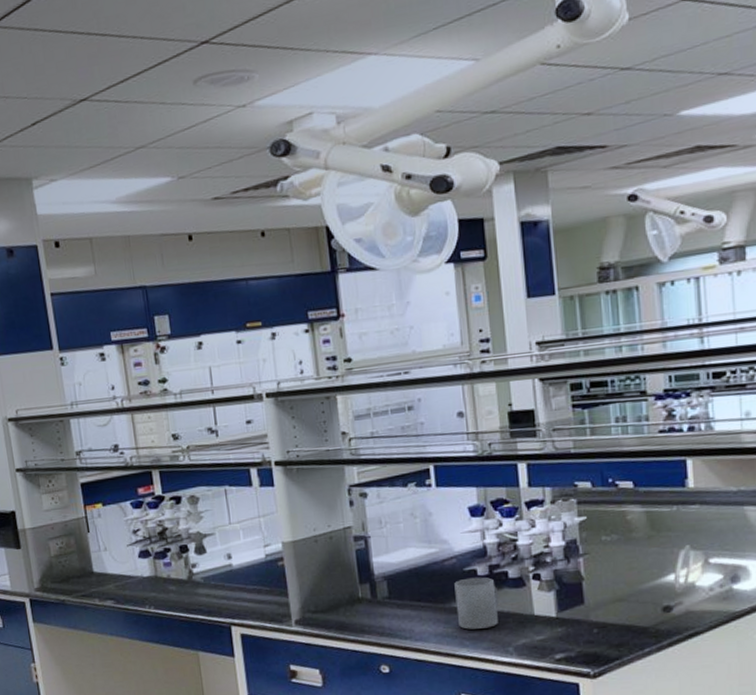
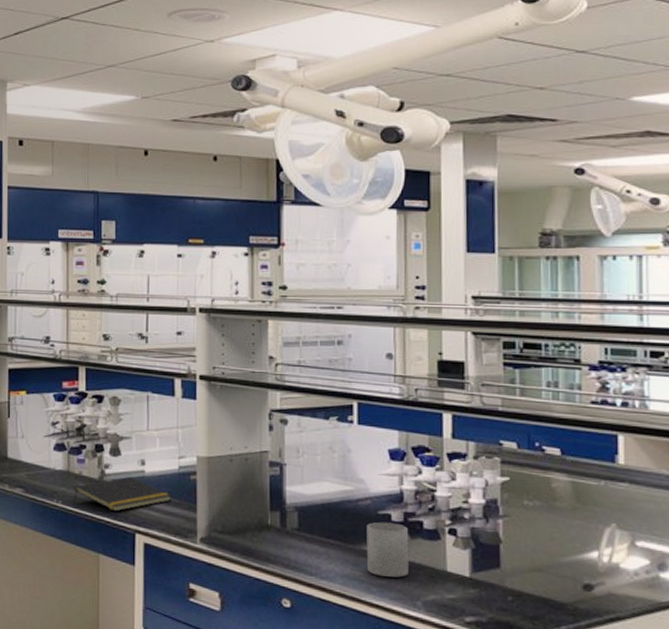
notepad: none [164,571,262,609] -> present [74,476,171,512]

